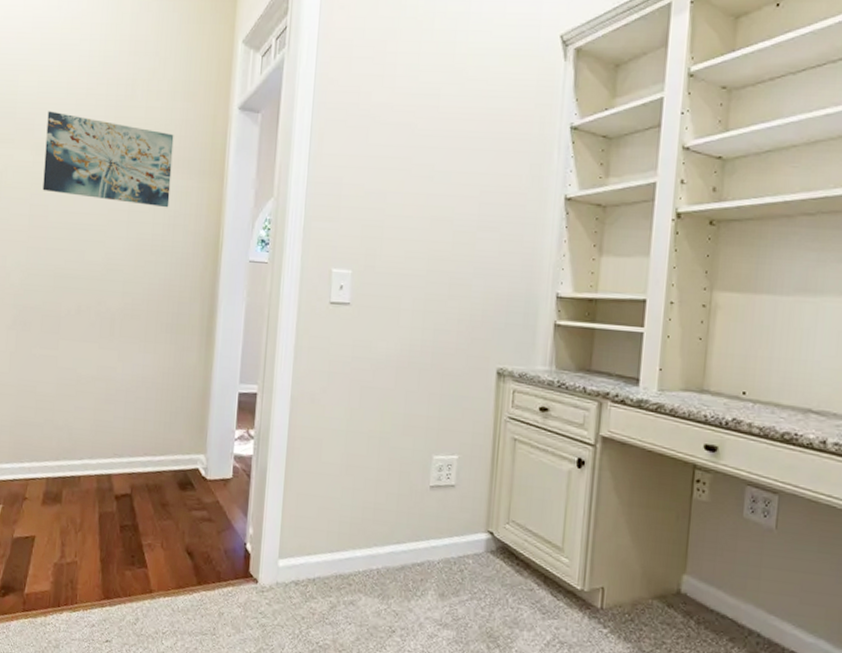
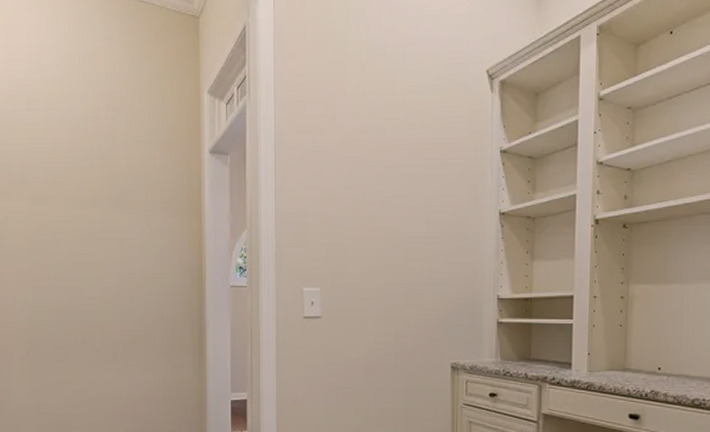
wall art: present [42,111,174,208] -> none [39,164,155,245]

